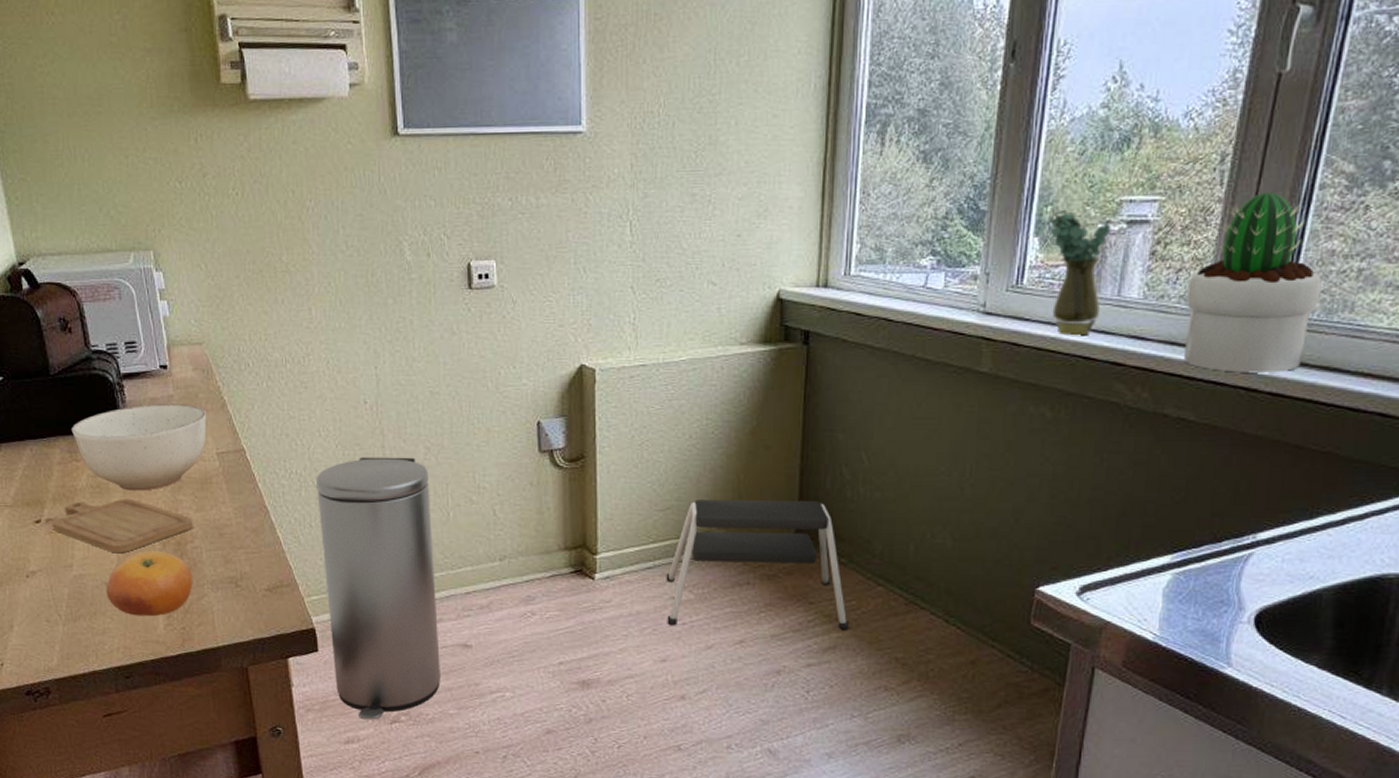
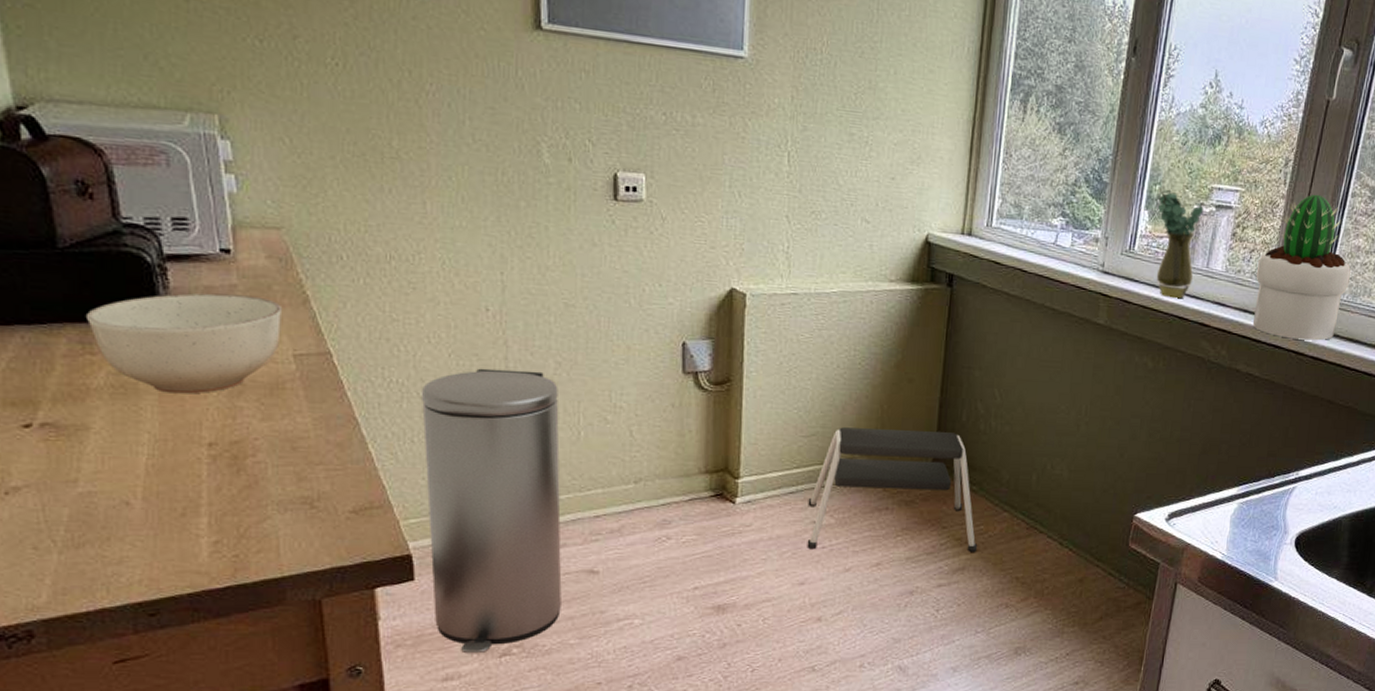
chopping board: present [52,499,193,554] -> none [49,402,257,468]
fruit: present [106,550,193,617] -> none [126,464,253,543]

